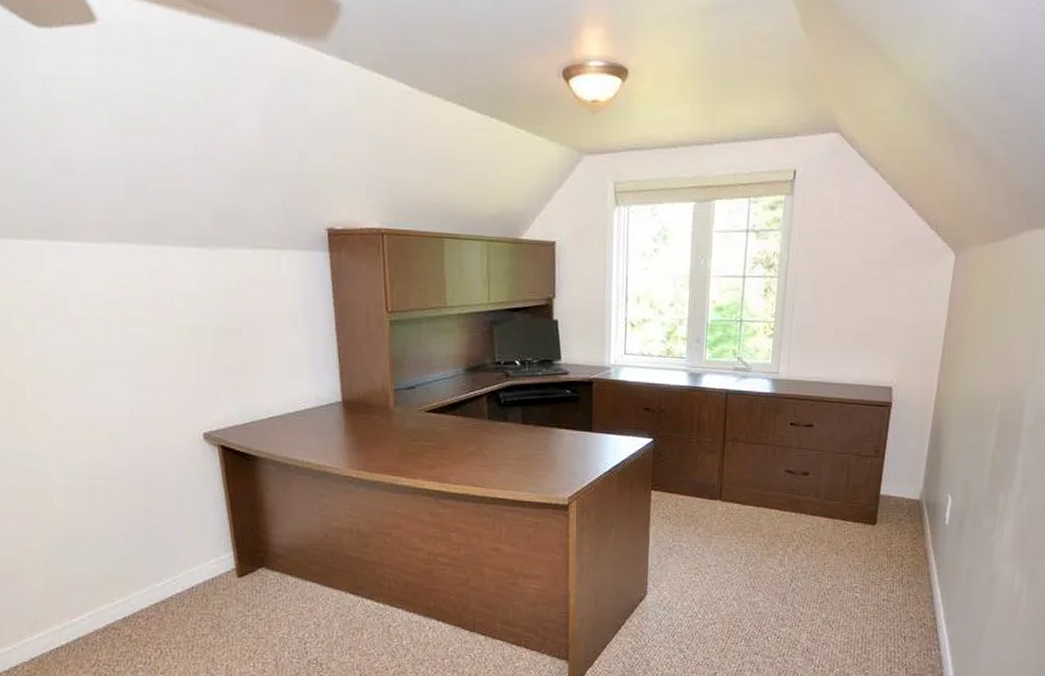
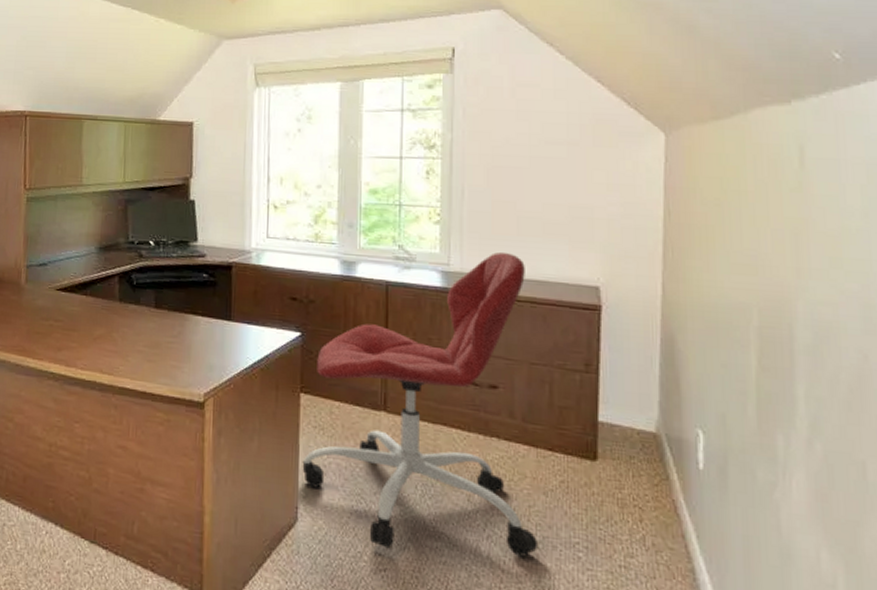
office chair: none [651,361,838,607] -> present [302,252,537,557]

